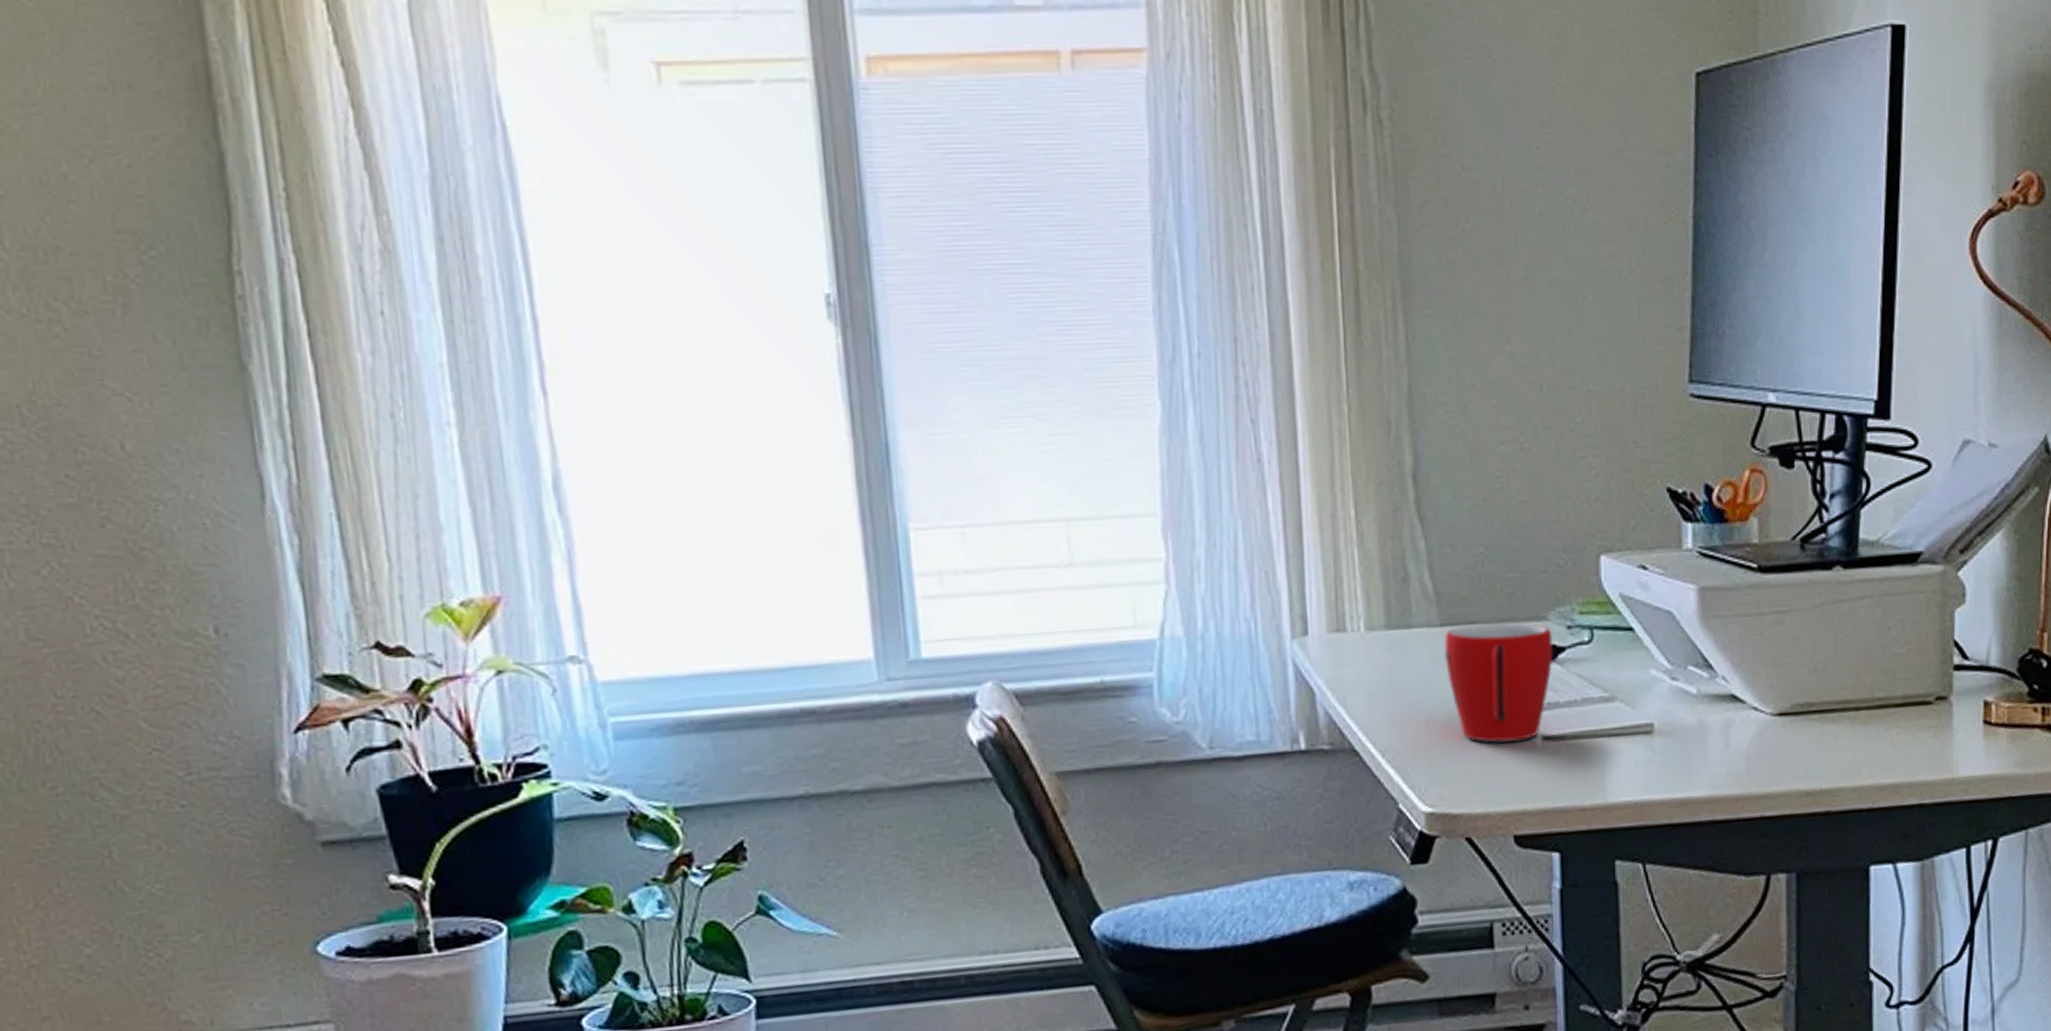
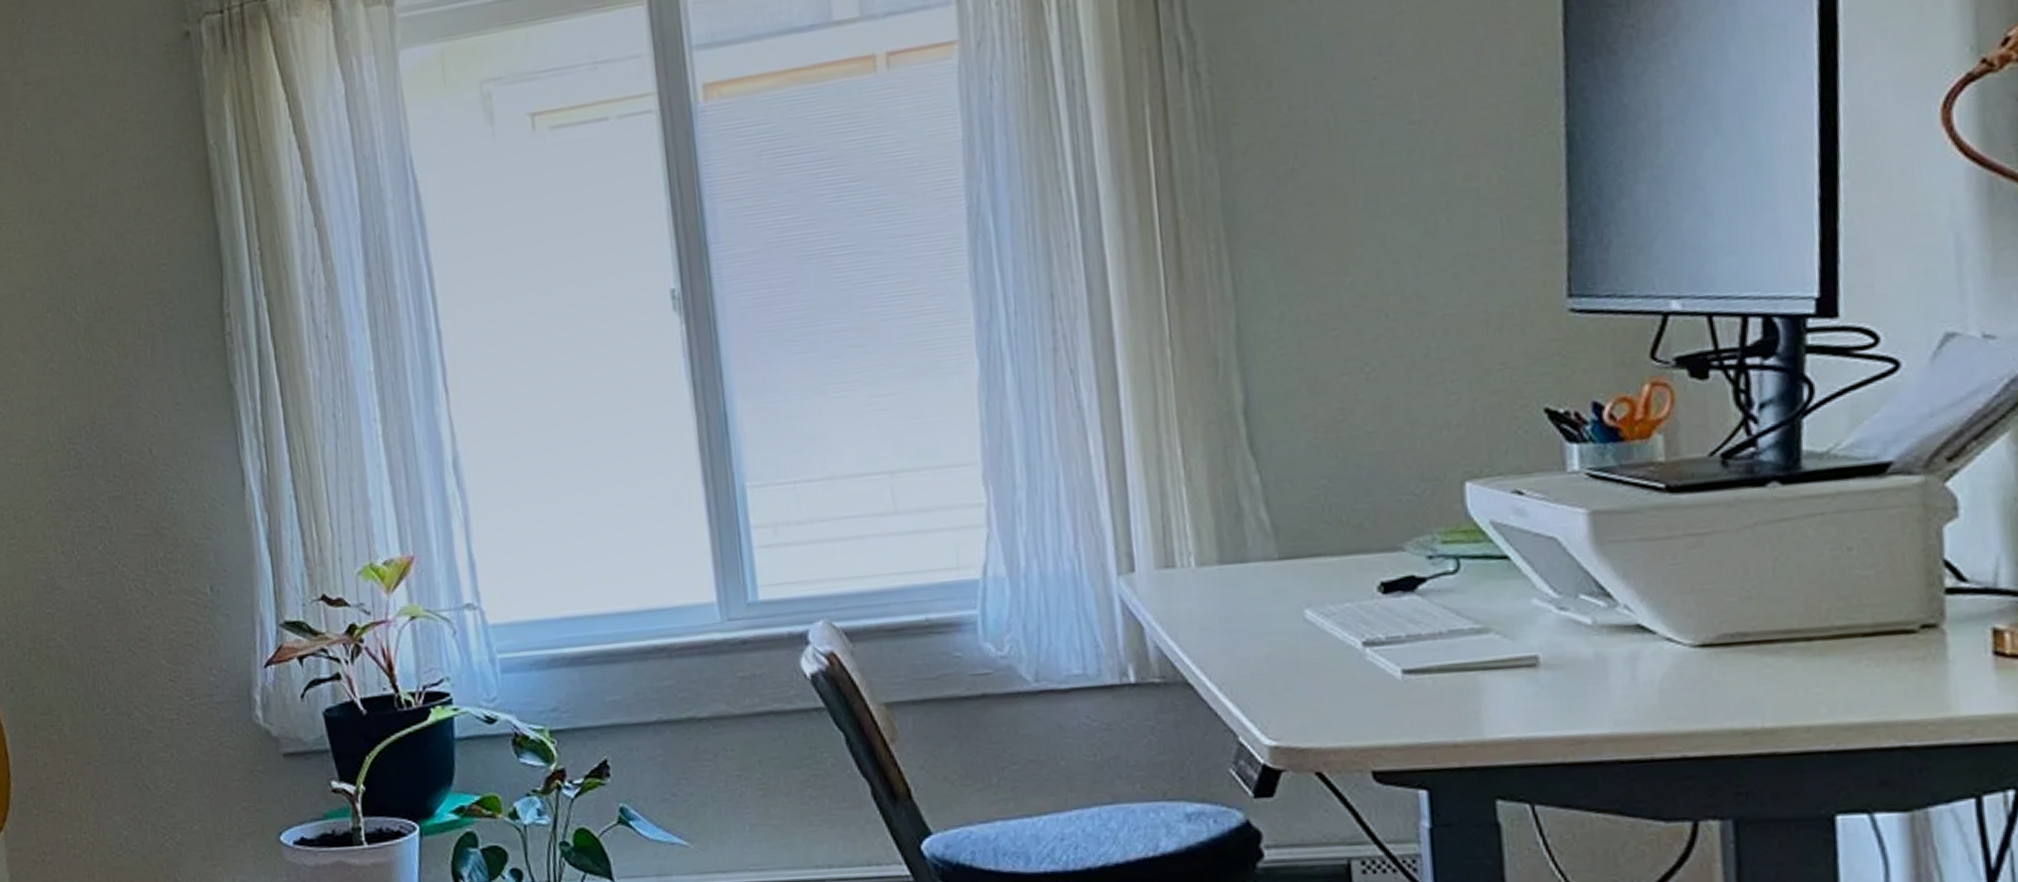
mug: present [1444,623,1553,743] -> none [1284,554,1412,677]

